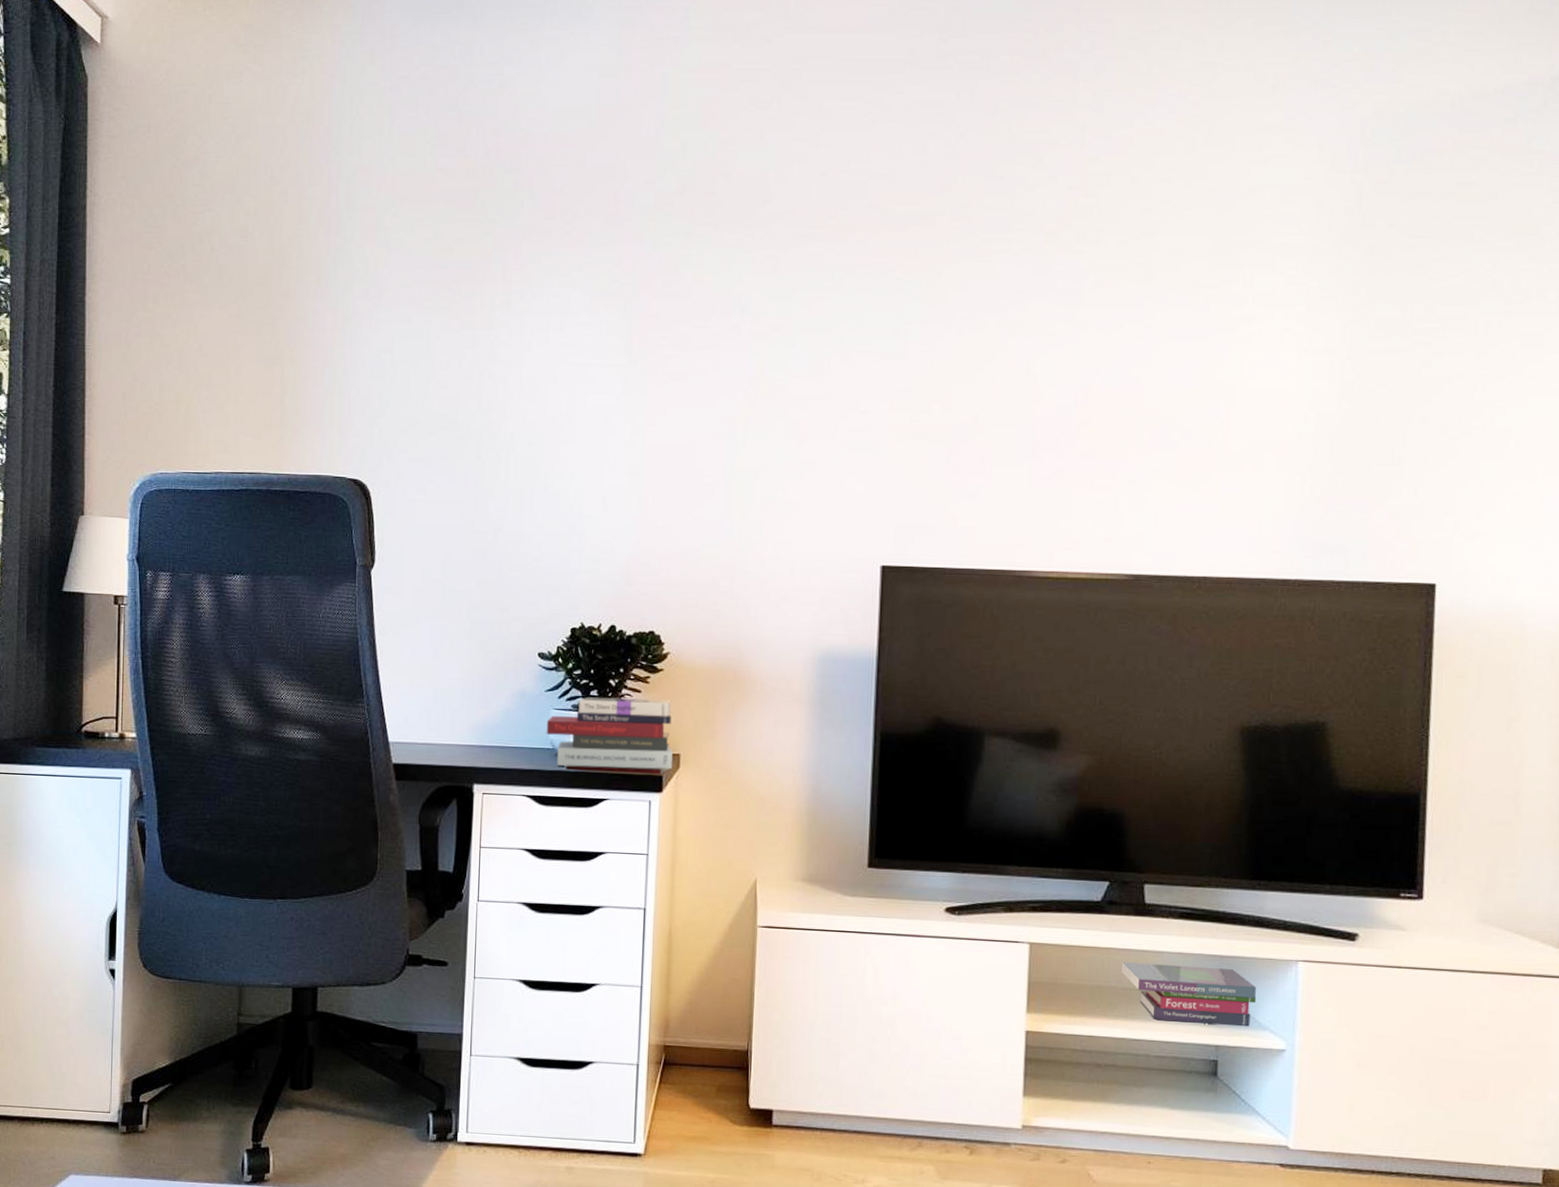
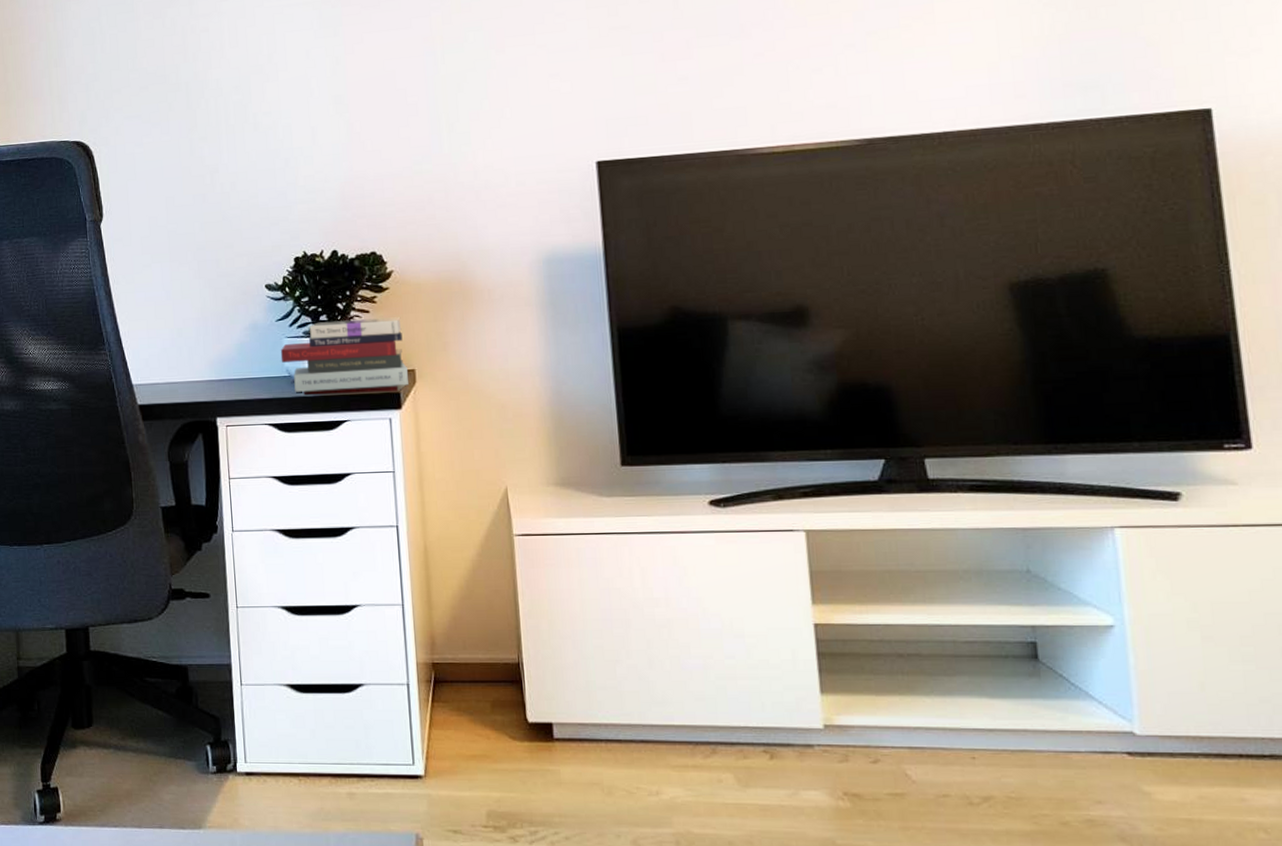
books: present [1121,962,1257,1027] -> none [911,541,1072,604]

